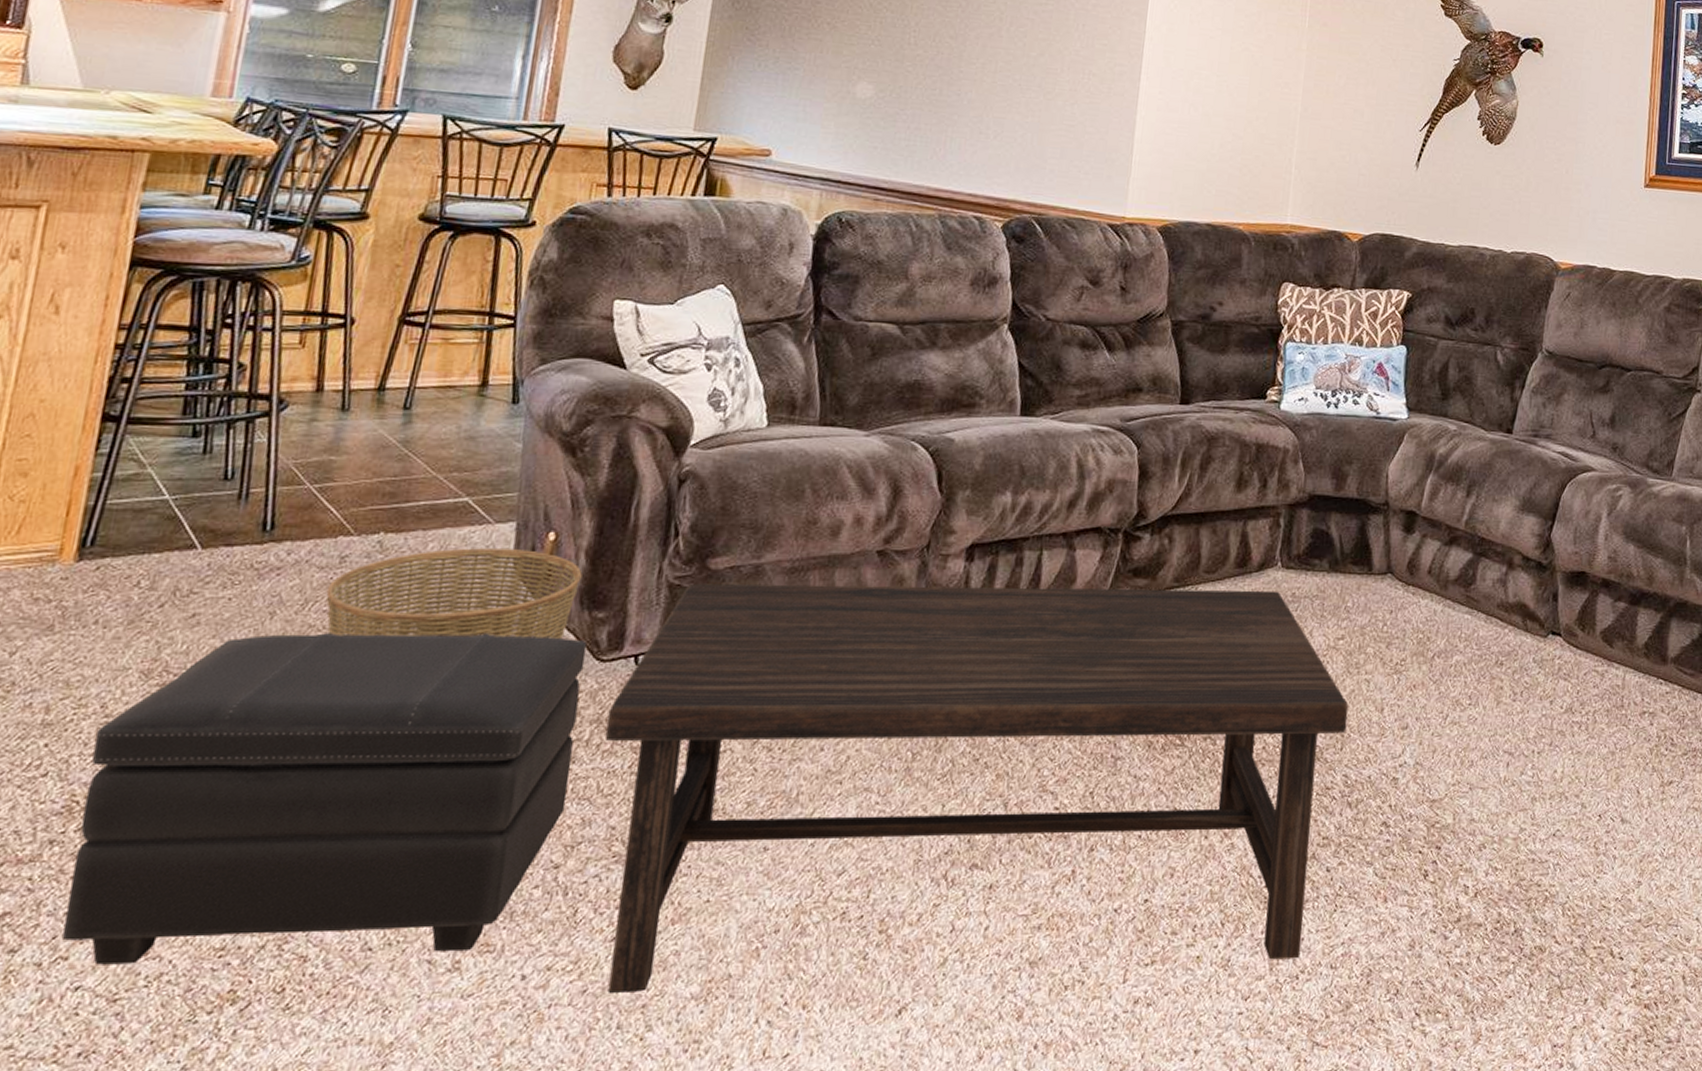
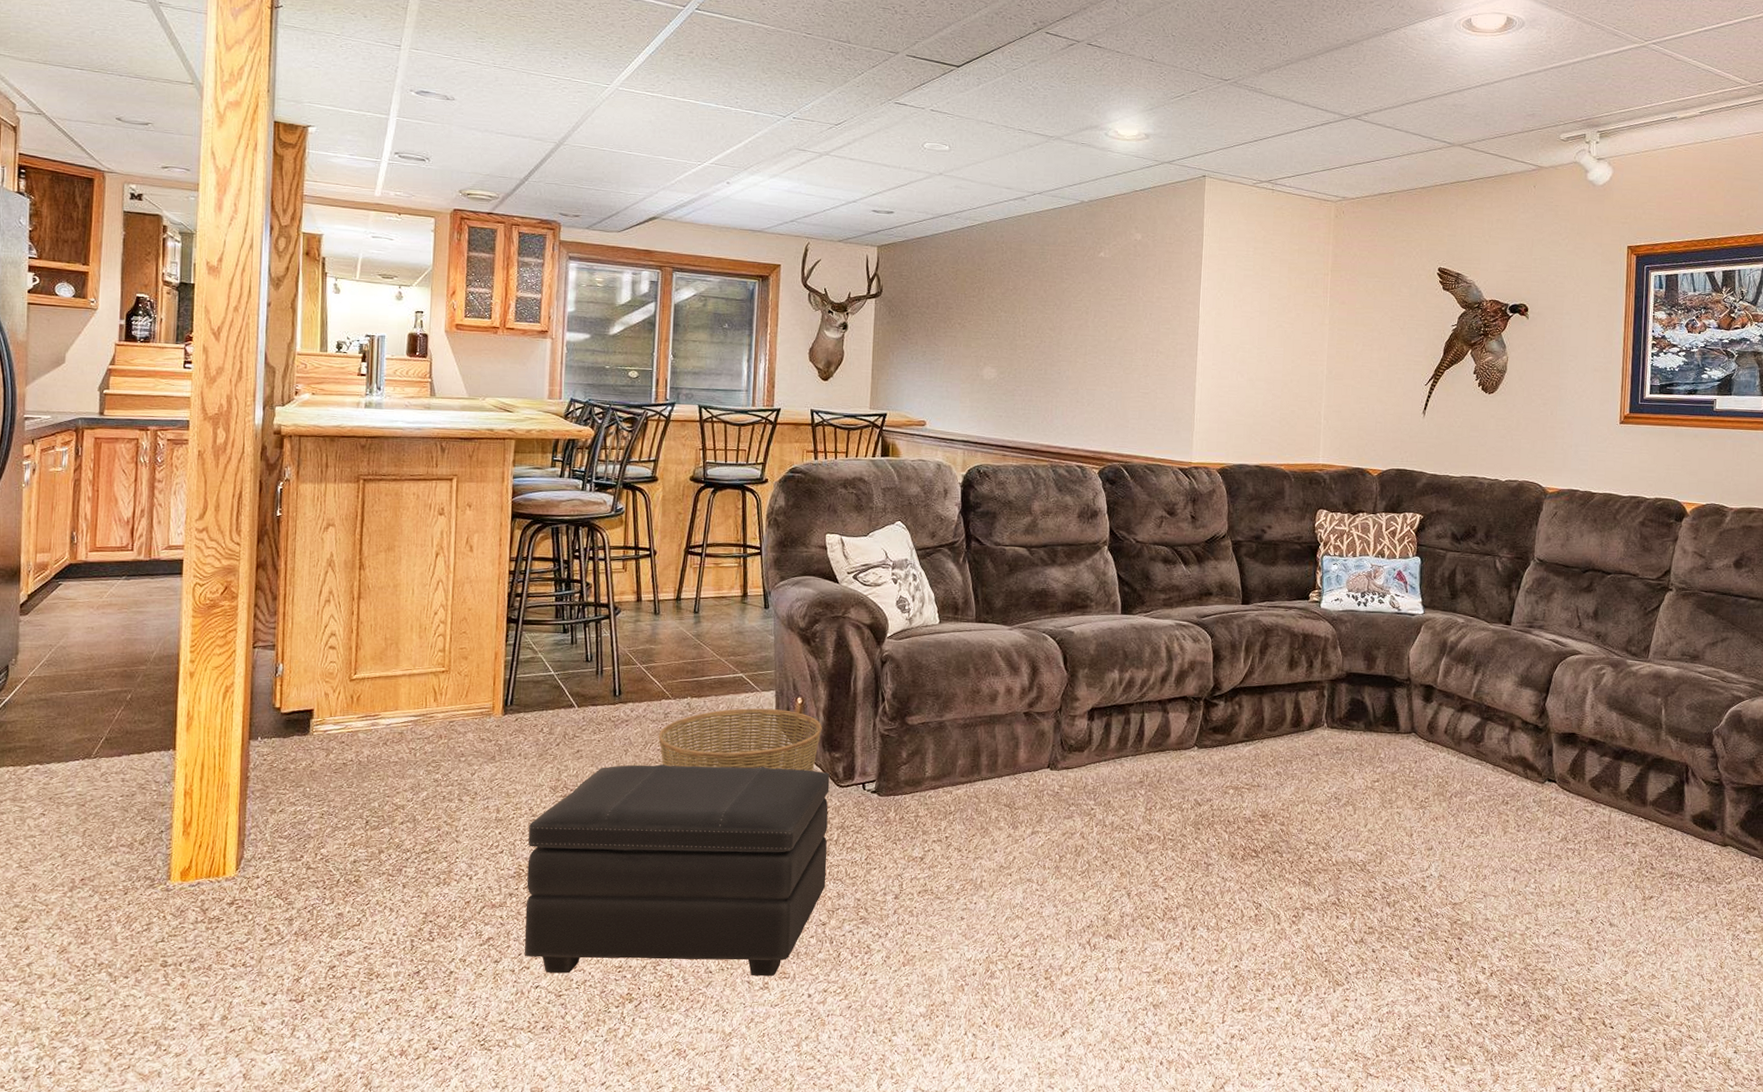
coffee table: present [605,583,1349,993] -> none [847,734,1385,1014]

